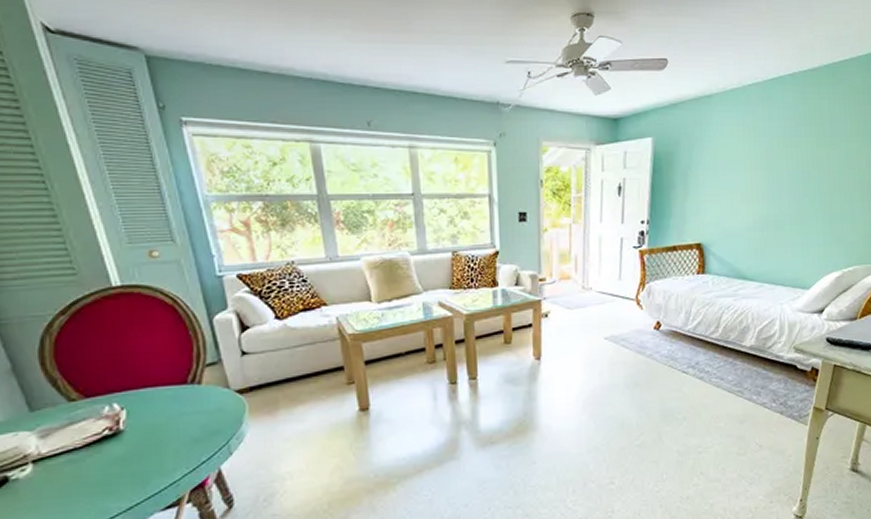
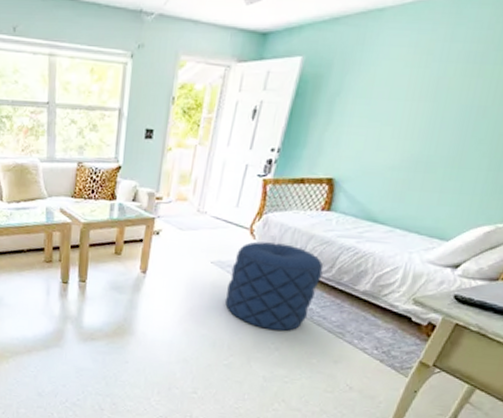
pouf: none [625,310,711,400] -> present [224,241,323,332]

